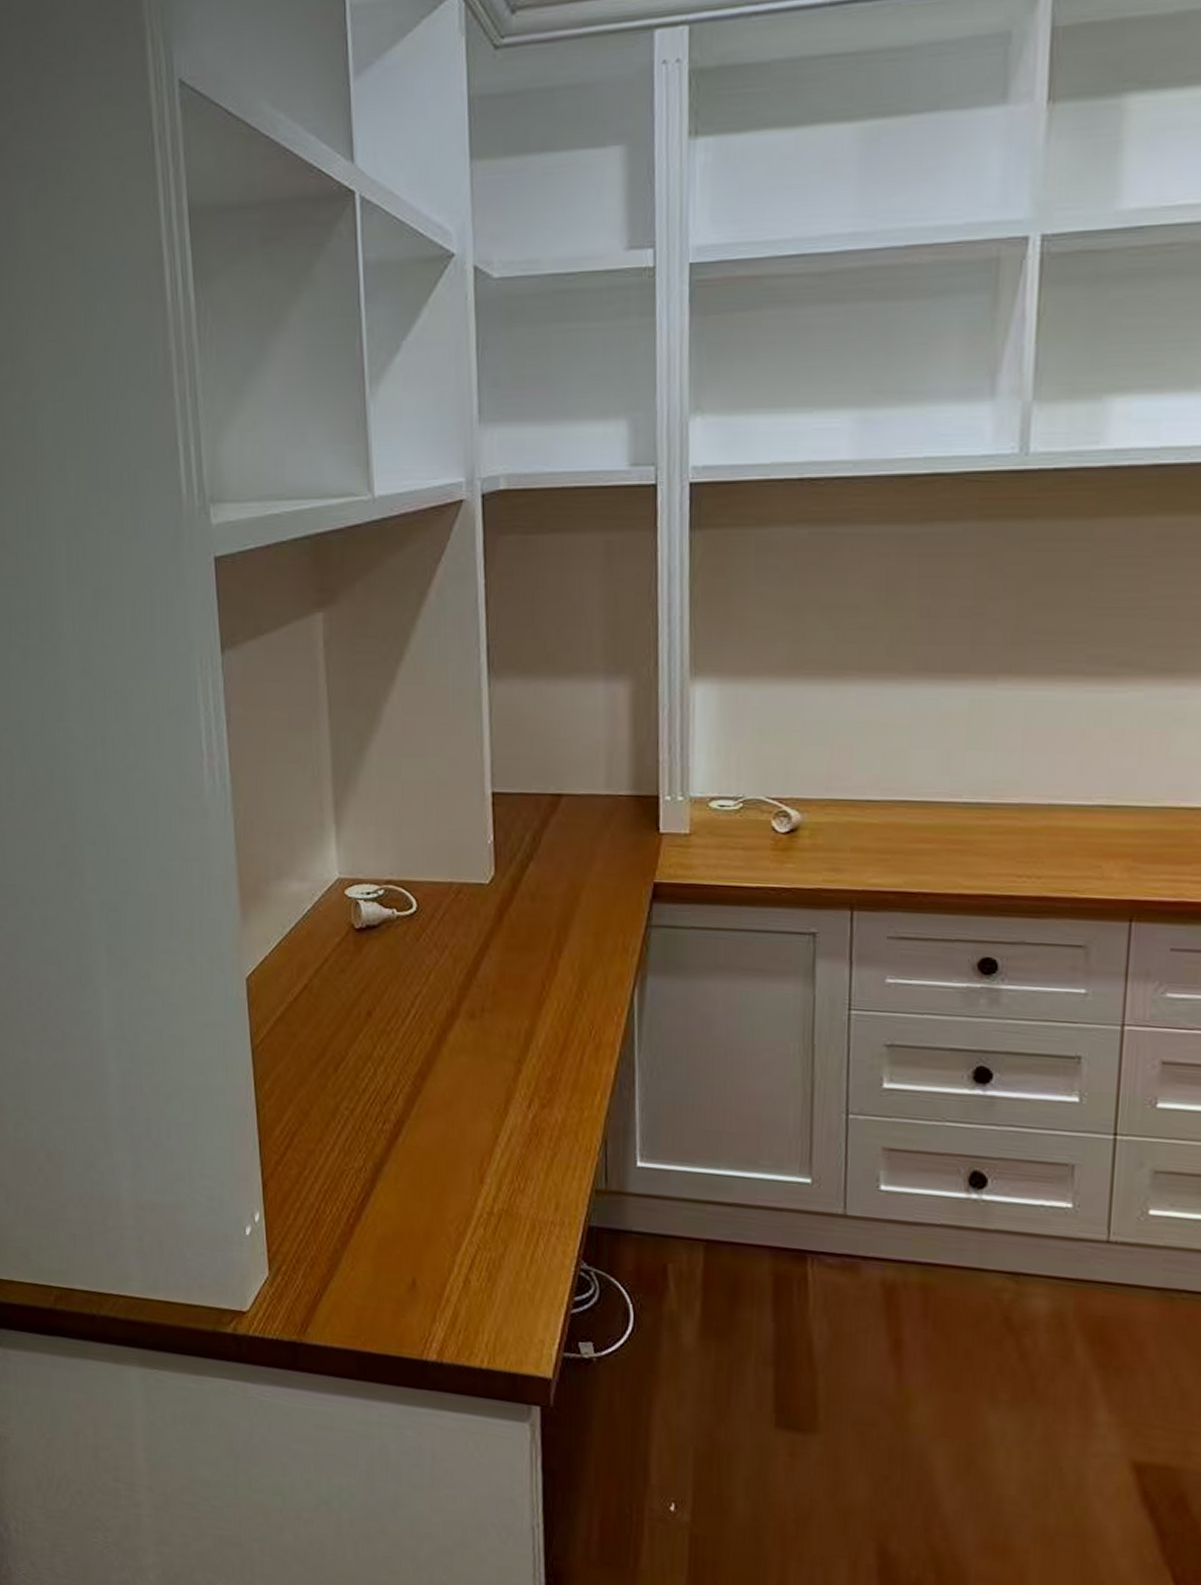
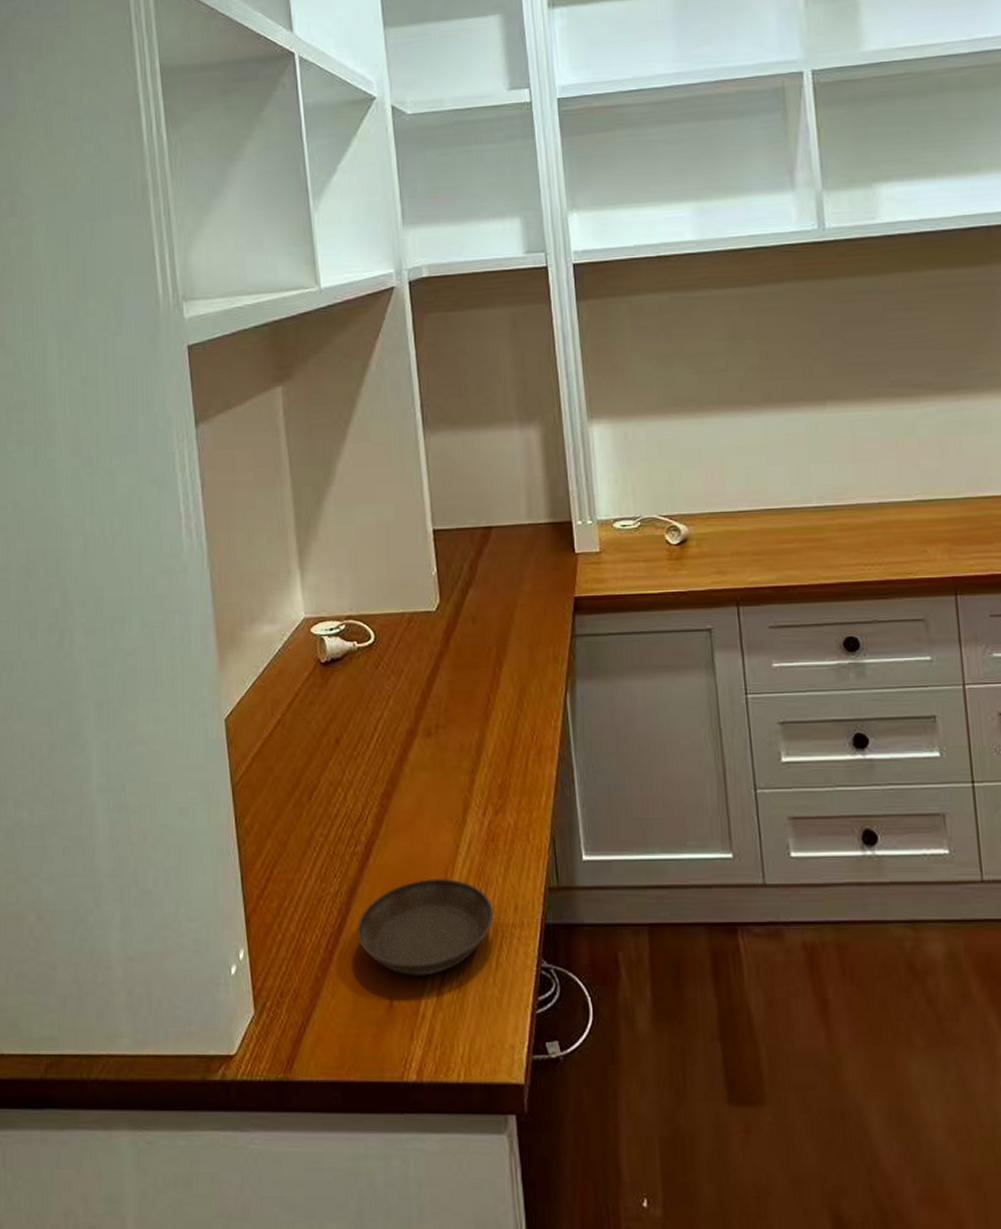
saucer: none [381,1165,533,1261] -> present [356,879,495,976]

